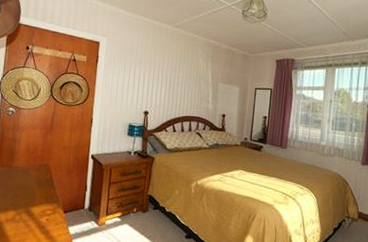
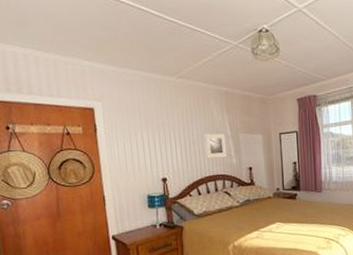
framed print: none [186,78,206,102] -> present [205,133,228,158]

